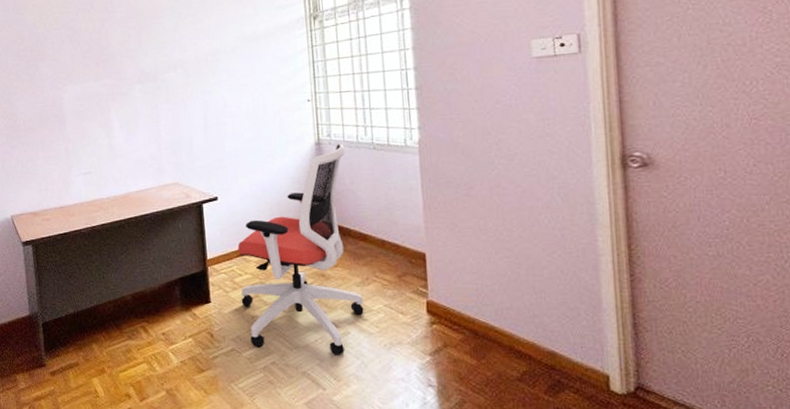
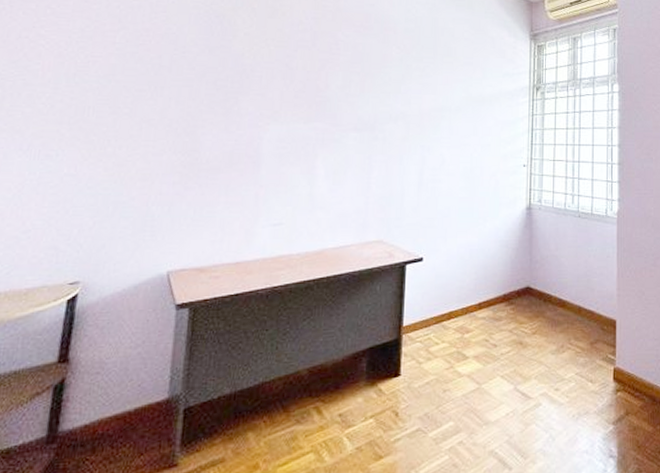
office chair: present [237,144,364,357] -> none [434,210,557,431]

